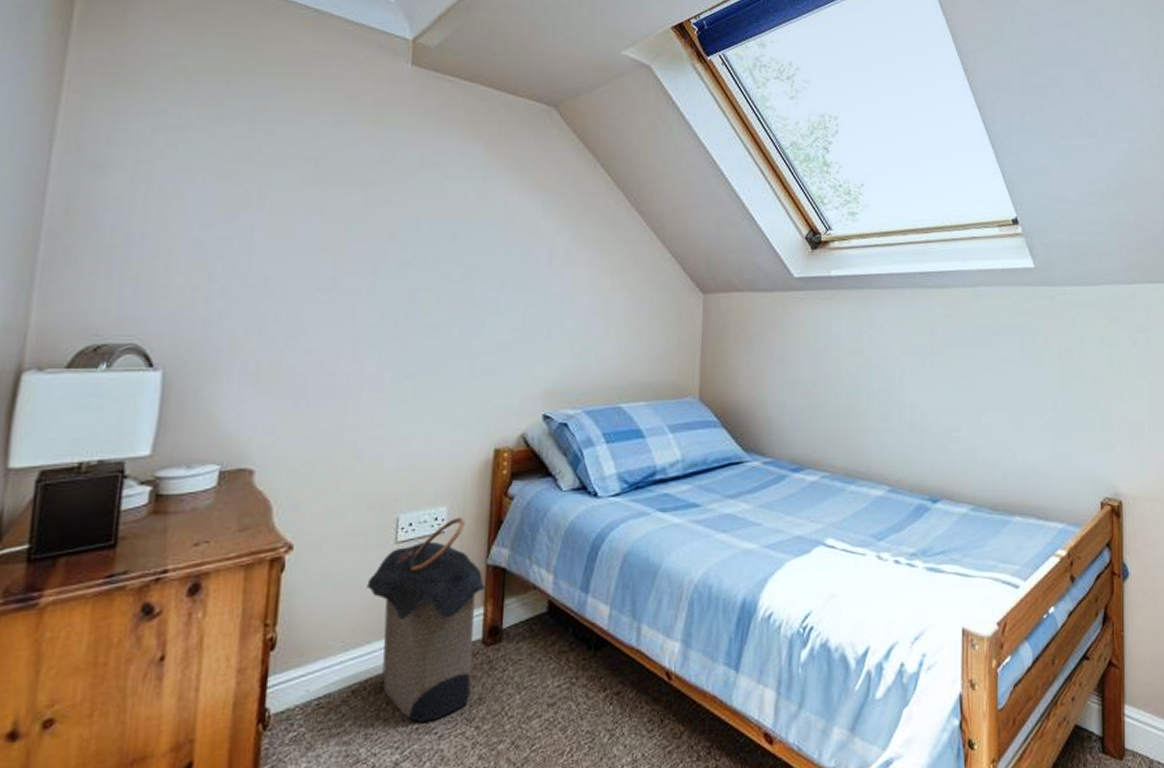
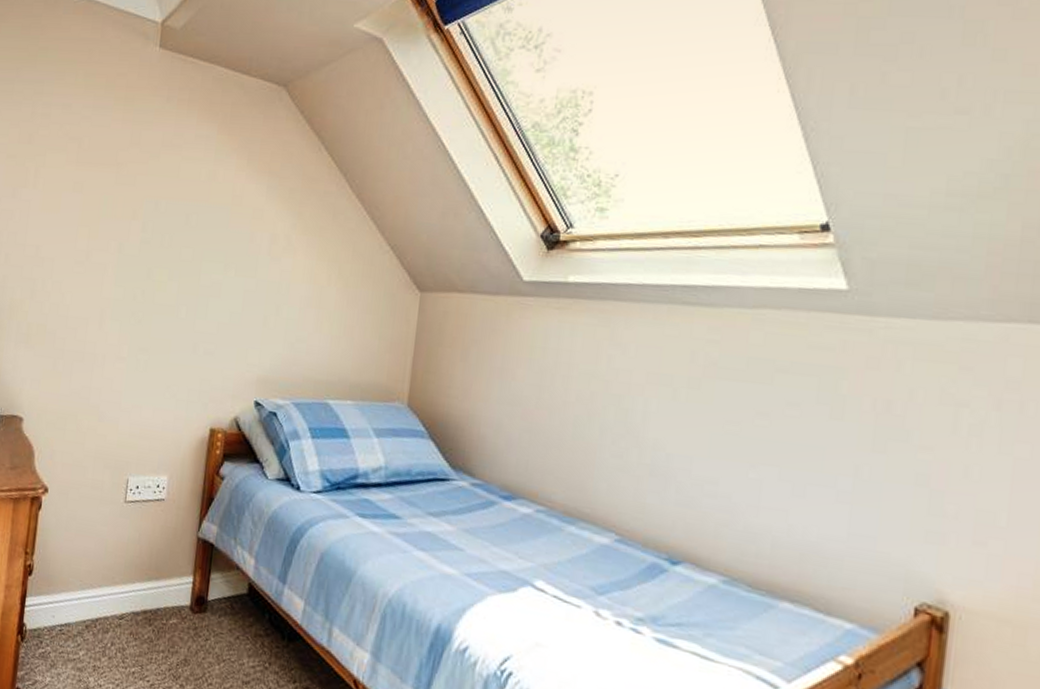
laundry hamper: present [367,517,488,724] -> none [101,488,198,670]

